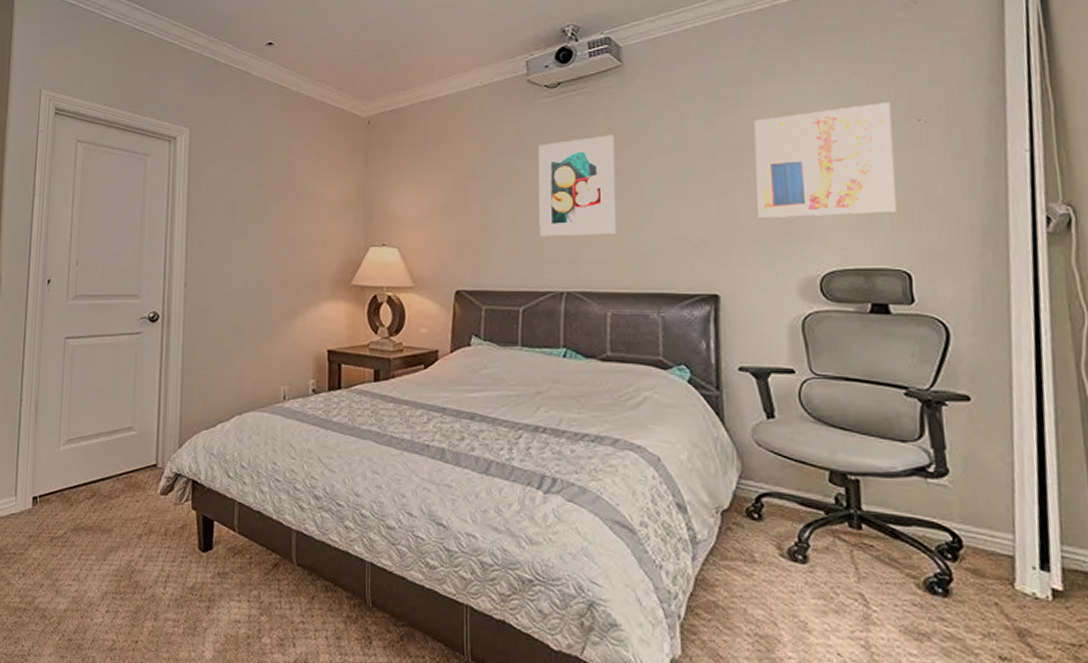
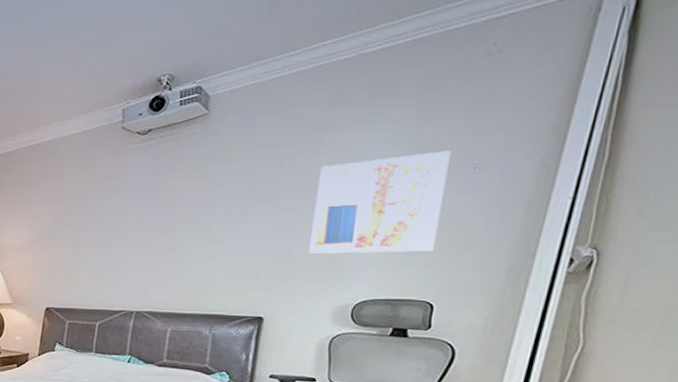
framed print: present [538,134,617,237] -> none [119,178,193,266]

